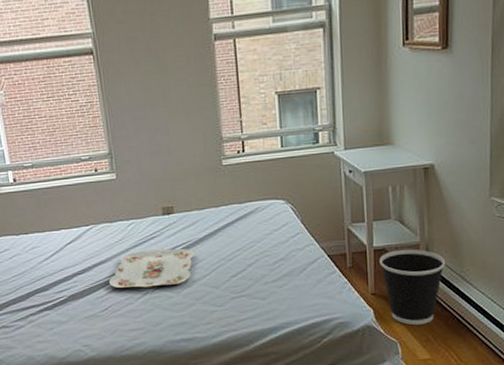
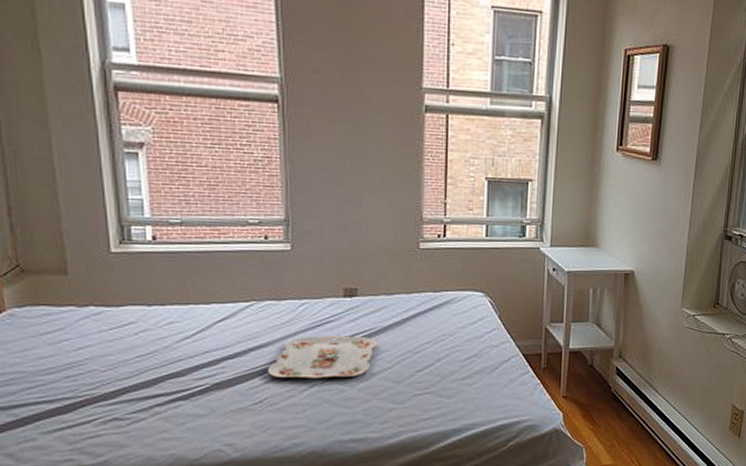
wastebasket: present [380,249,446,326] -> none [574,353,636,431]

